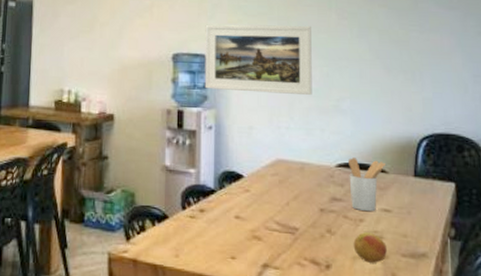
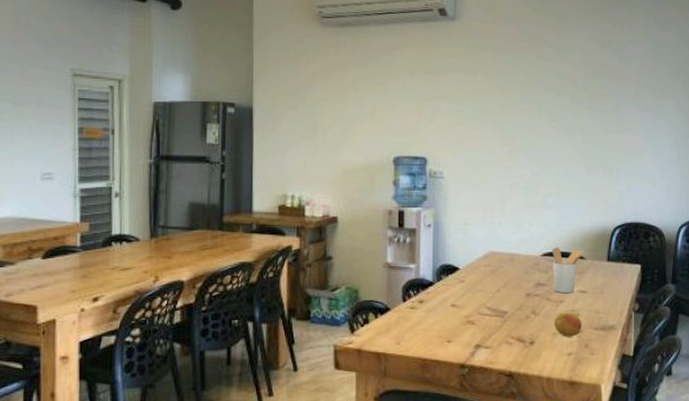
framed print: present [204,24,312,96] -> none [424,127,523,193]

